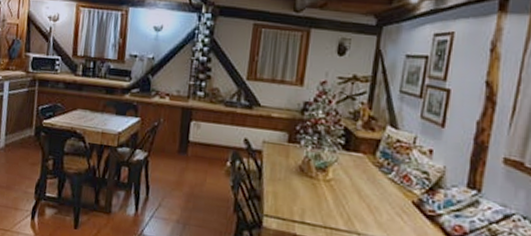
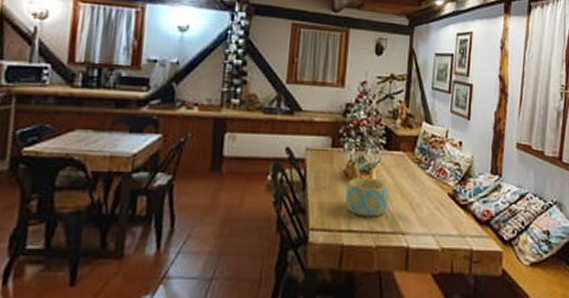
bowl: none [299,173,346,214] -> present [344,177,390,217]

